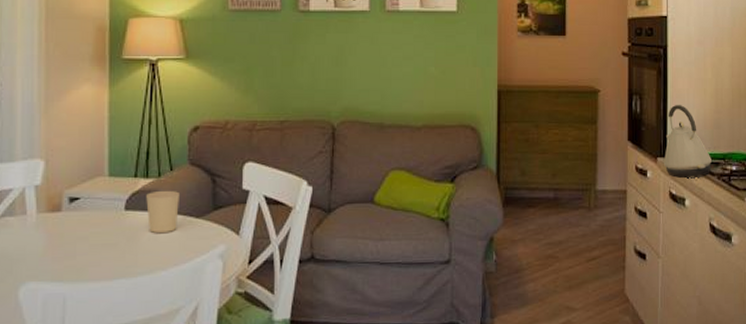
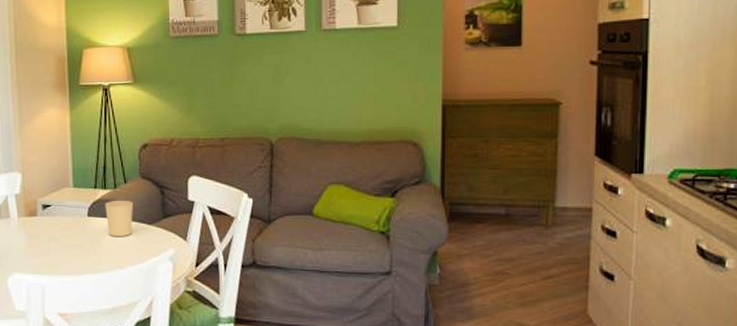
kettle: present [663,105,712,179] -> none [638,117,702,197]

